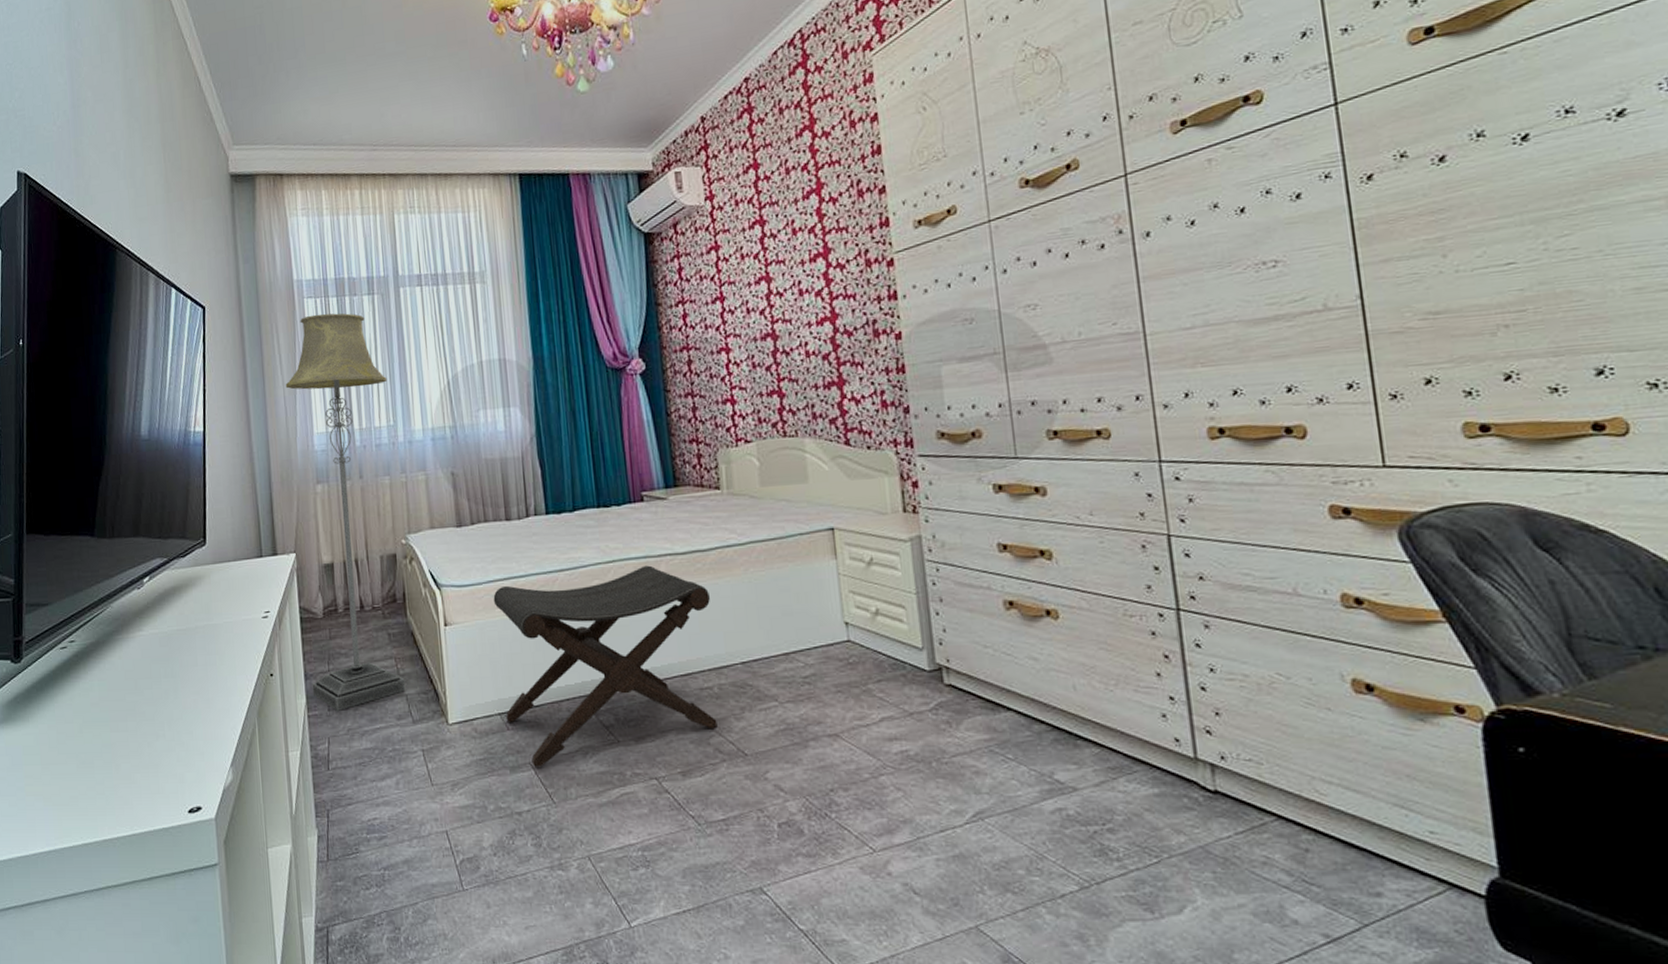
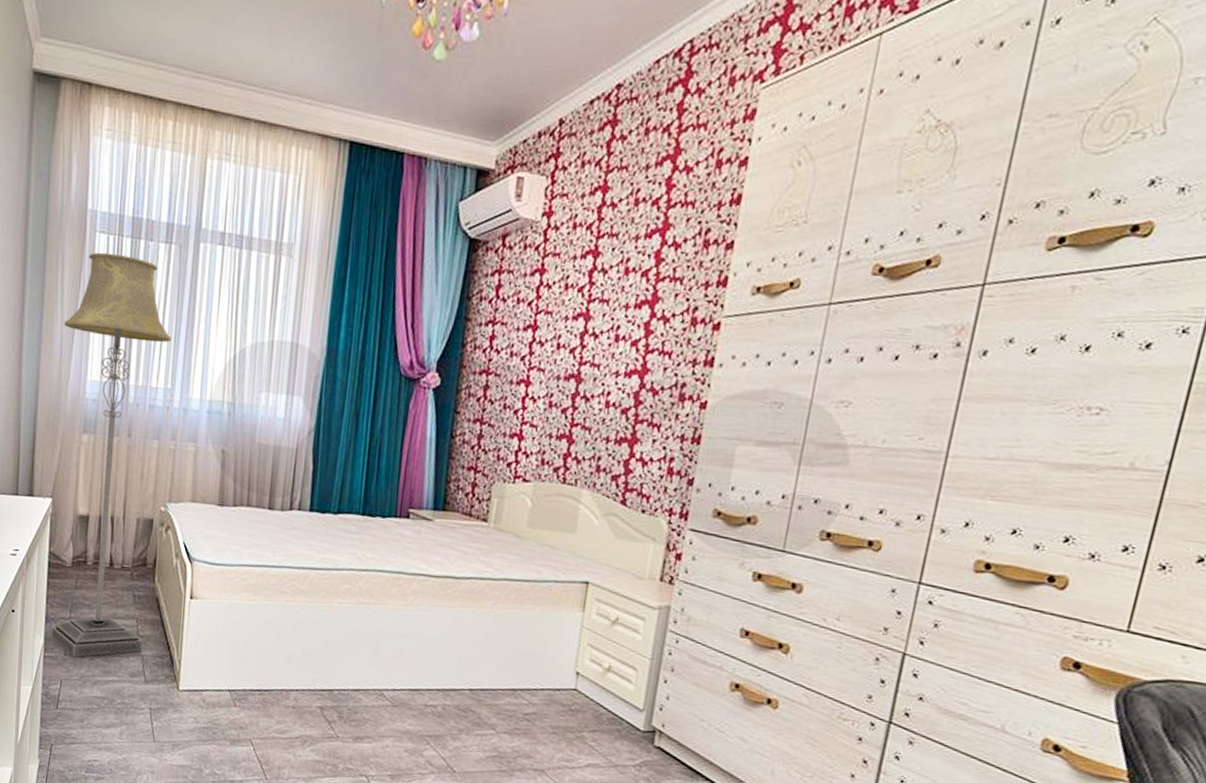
footstool: present [493,565,718,767] -> none [235,572,454,745]

